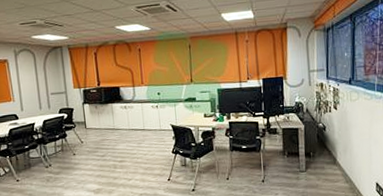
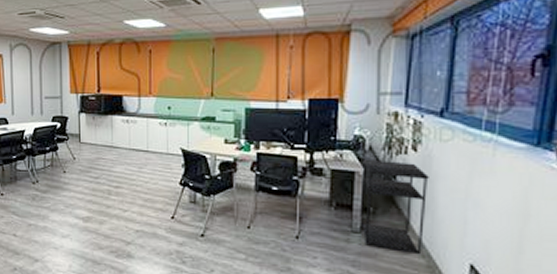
shelving unit: none [302,118,346,182] -> present [360,159,429,255]

